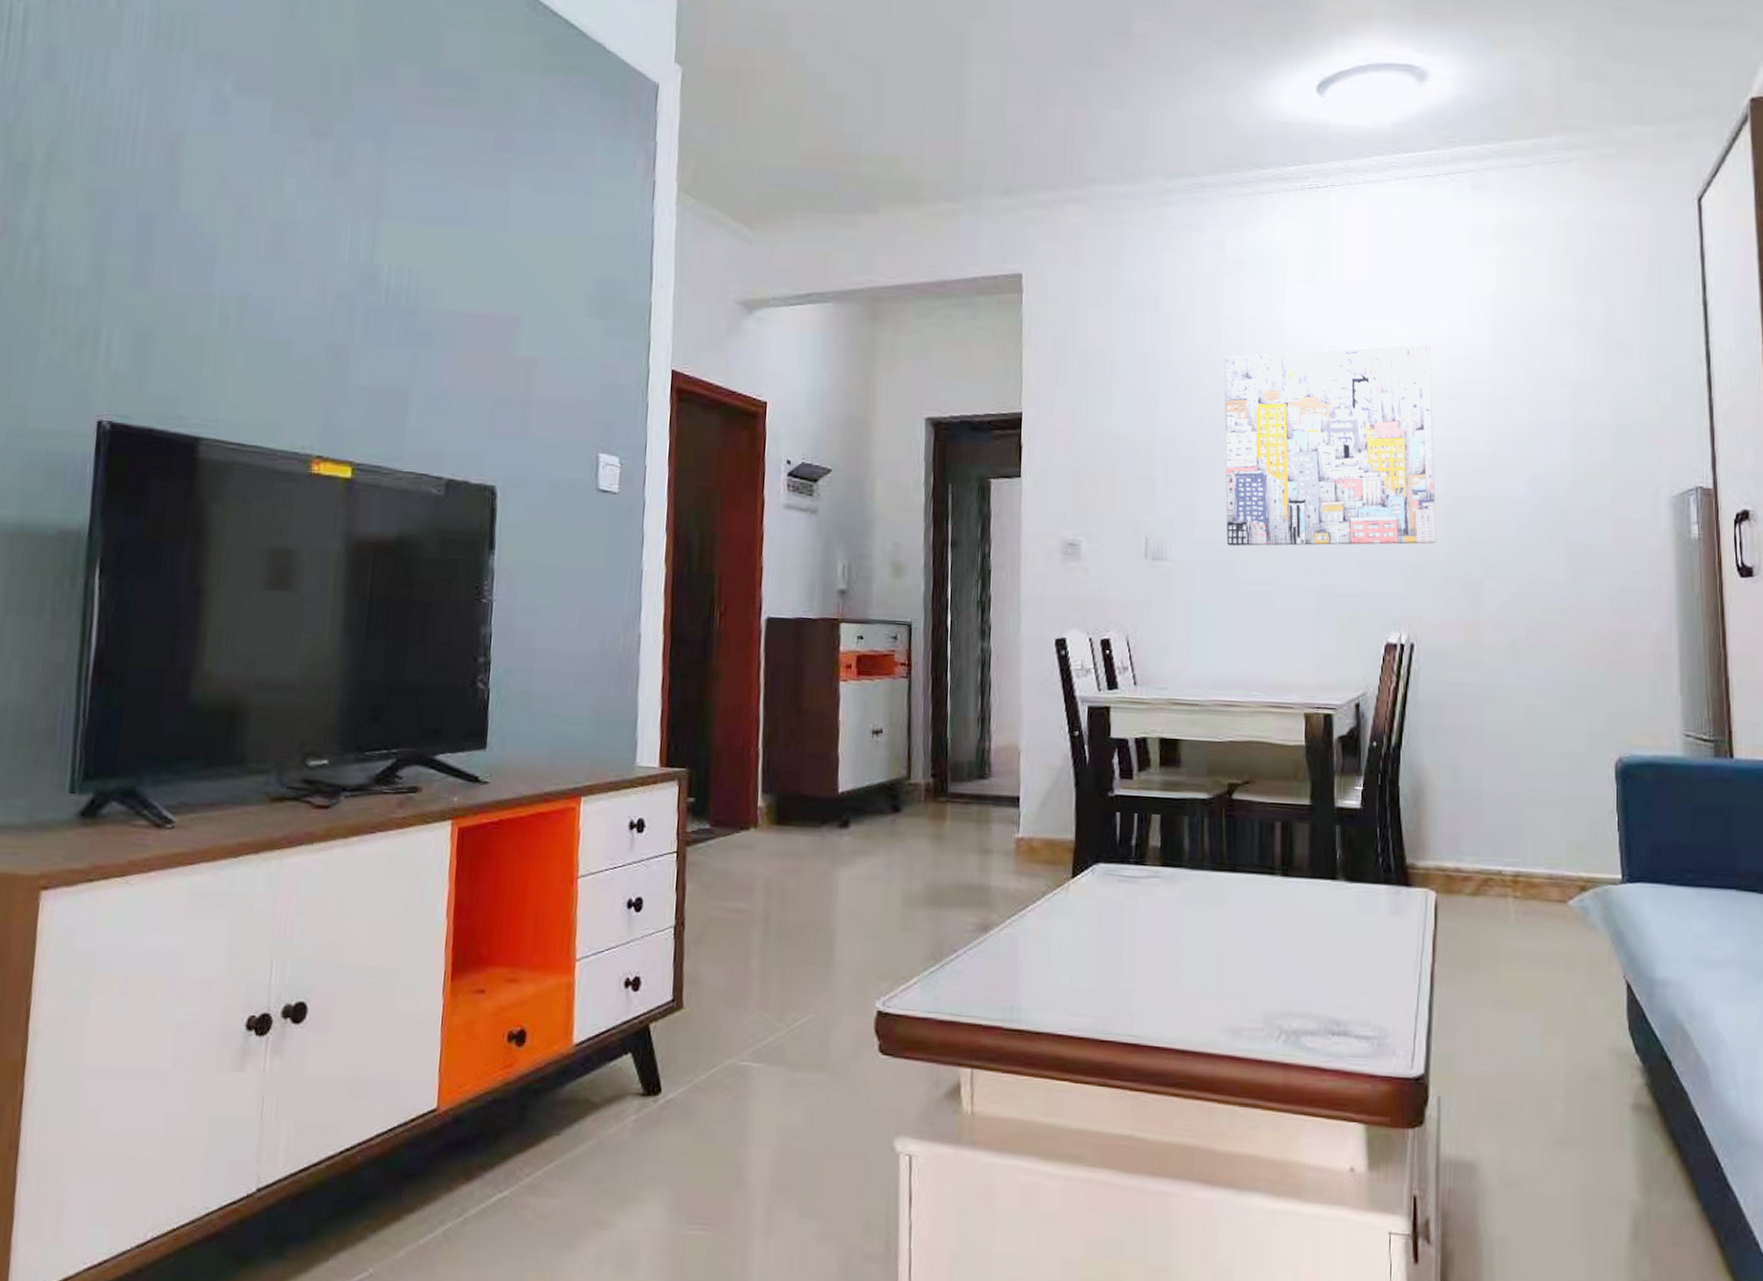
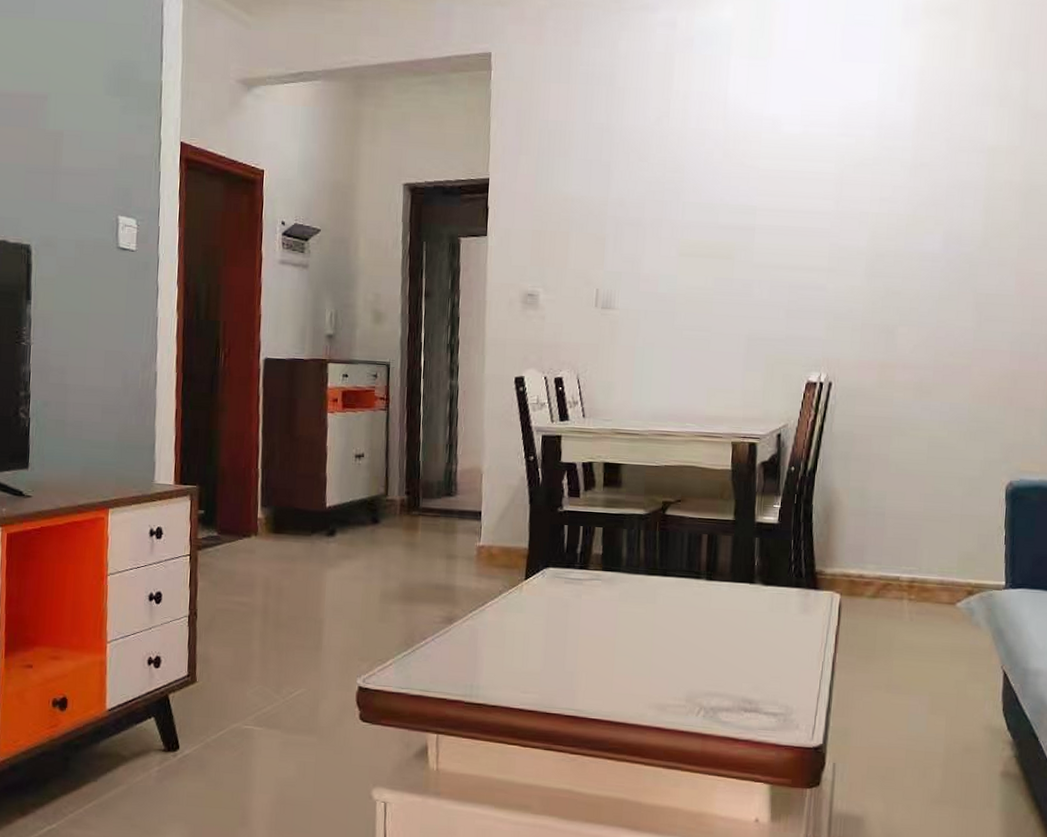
wall art: present [1224,343,1436,547] -> none [668,114,861,297]

